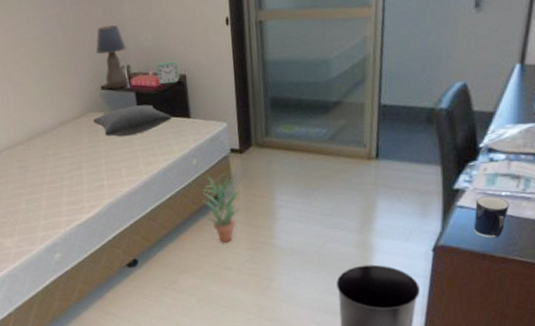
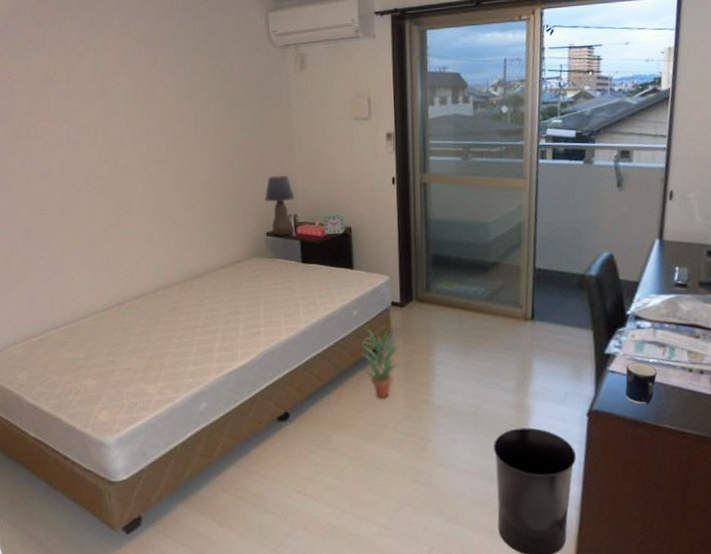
pillow: present [93,104,173,138] -> none [255,253,336,284]

